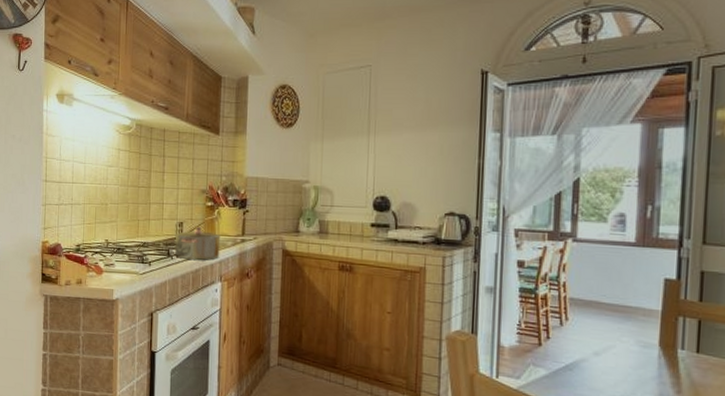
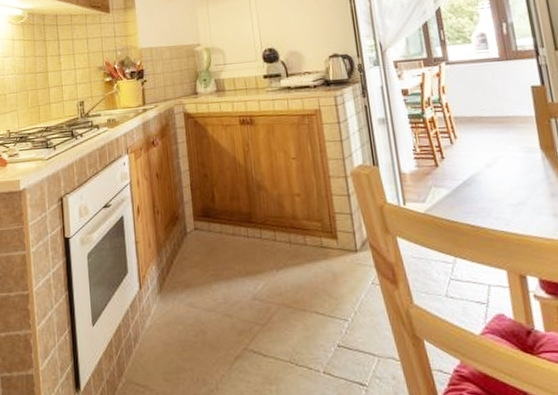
cooking pot: present [175,227,221,261] -> none [77,103,124,138]

